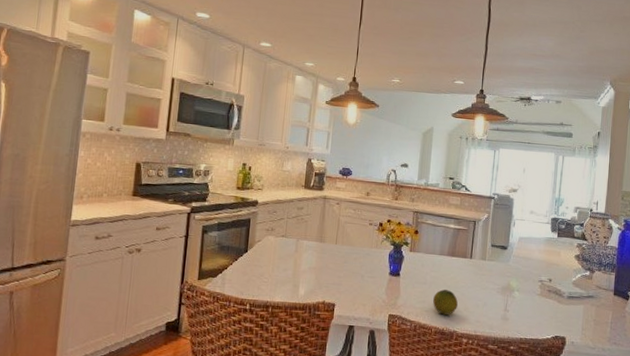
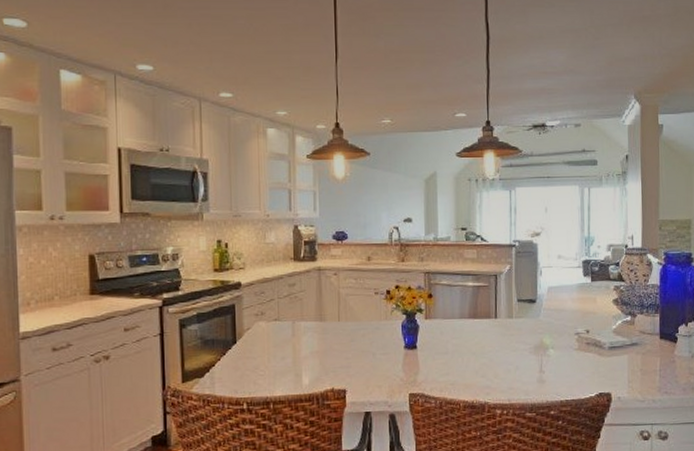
fruit: present [432,289,458,315] -> none [457,357,486,386]

